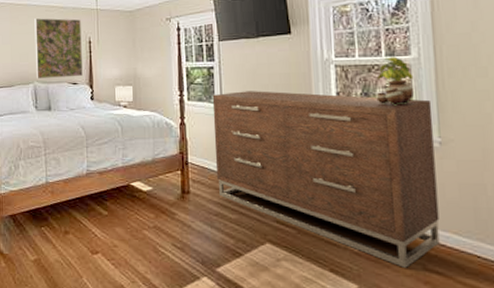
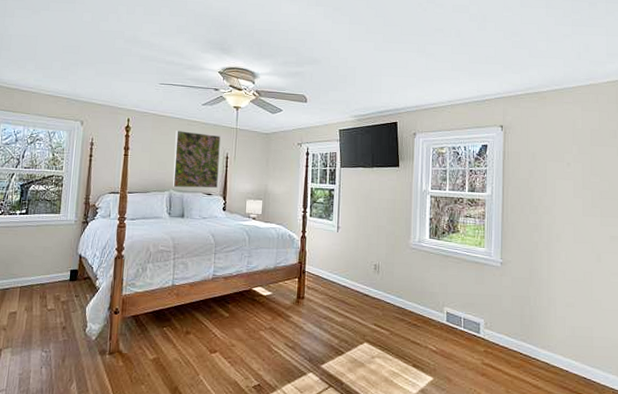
dresser: present [212,91,440,268] -> none [328,212,498,363]
potted plant: present [376,57,415,106] -> none [459,192,487,232]

